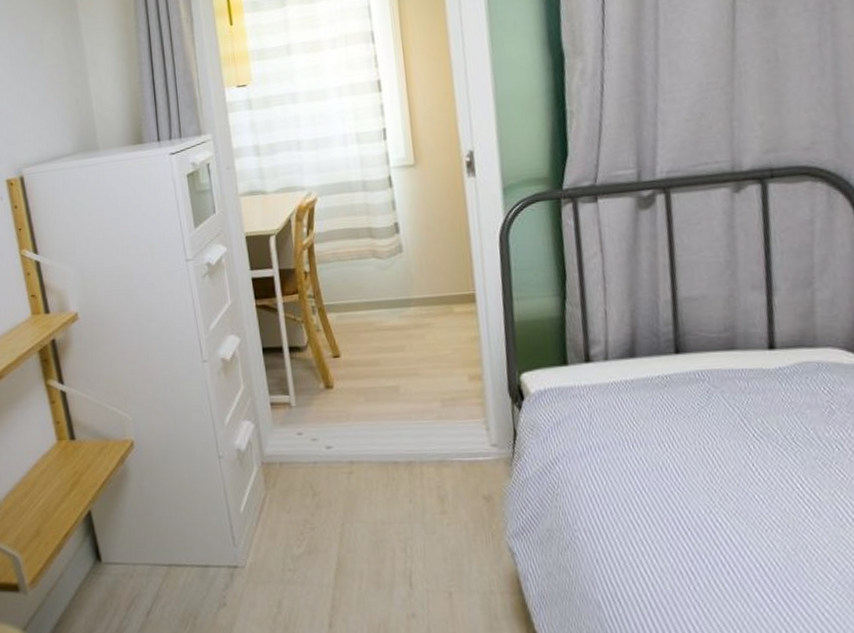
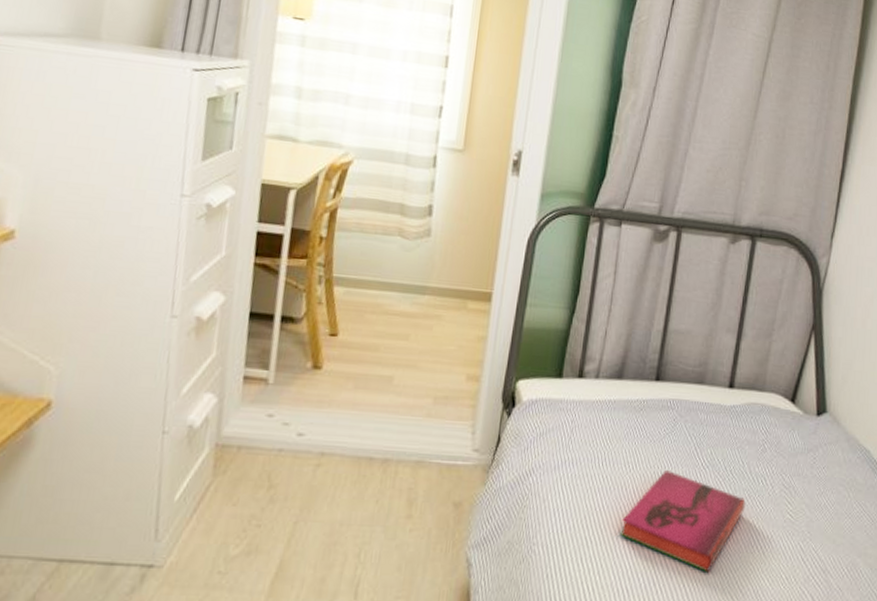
hardback book: none [668,446,821,550] -> present [620,470,746,573]

